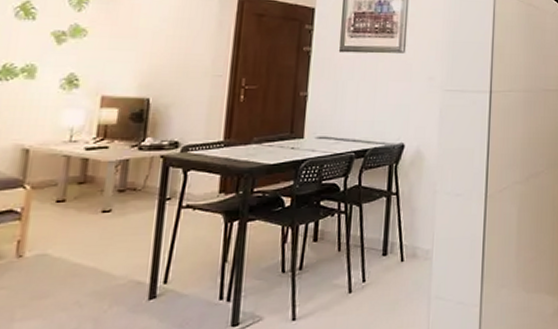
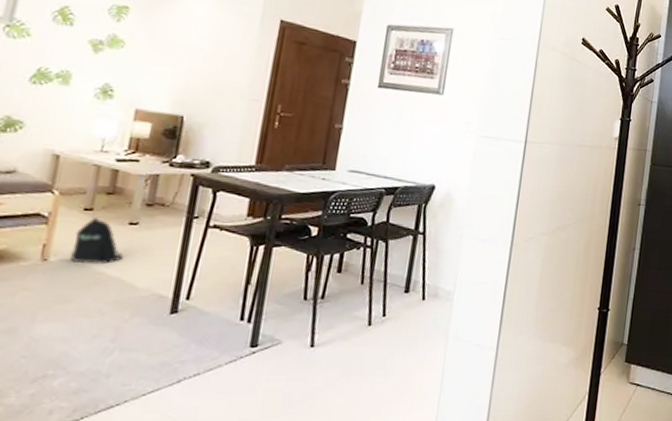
backpack: none [45,209,98,257] -> present [70,217,123,265]

